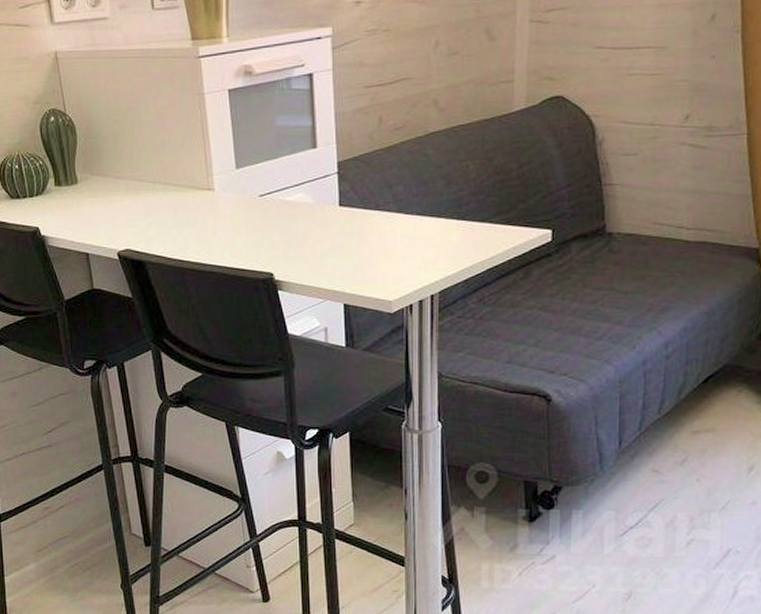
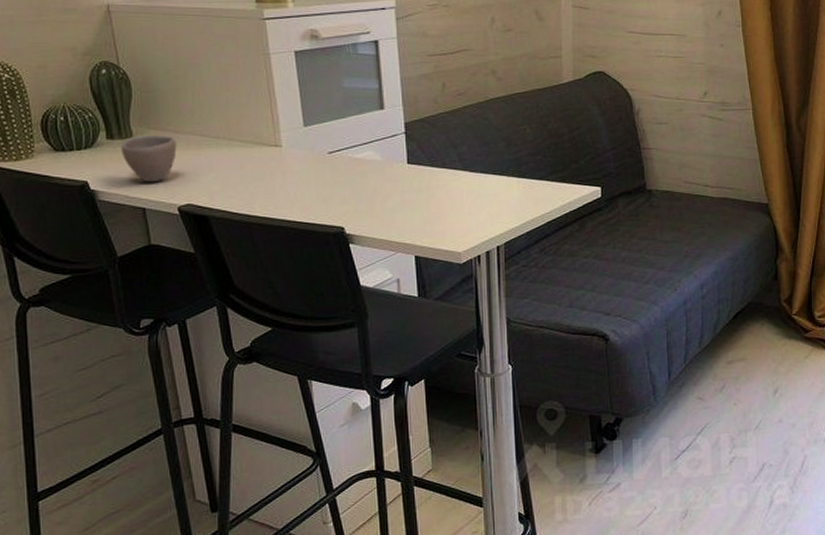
cup: none [67,181,117,228] -> present [120,136,177,183]

